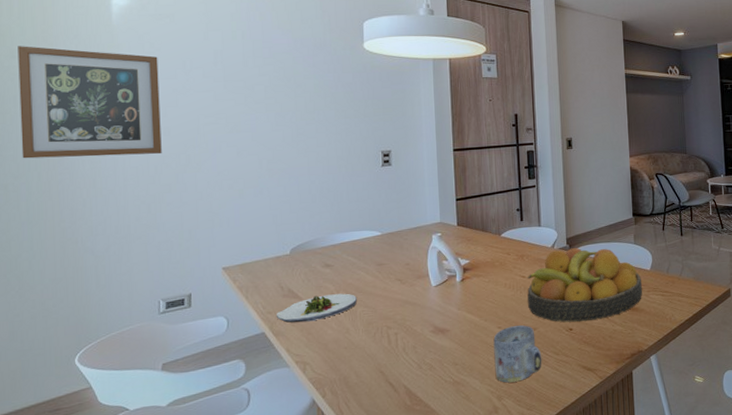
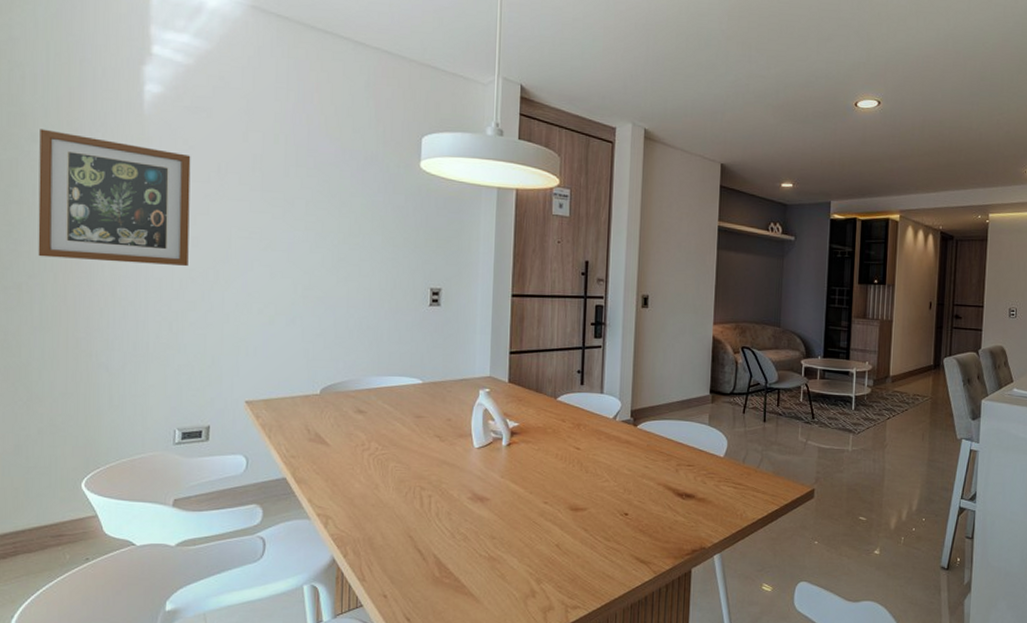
salad plate: present [276,293,357,323] -> none [299,444,390,472]
mug: present [493,325,542,383] -> none [536,503,591,566]
fruit bowl: present [527,248,643,323] -> none [580,422,713,507]

